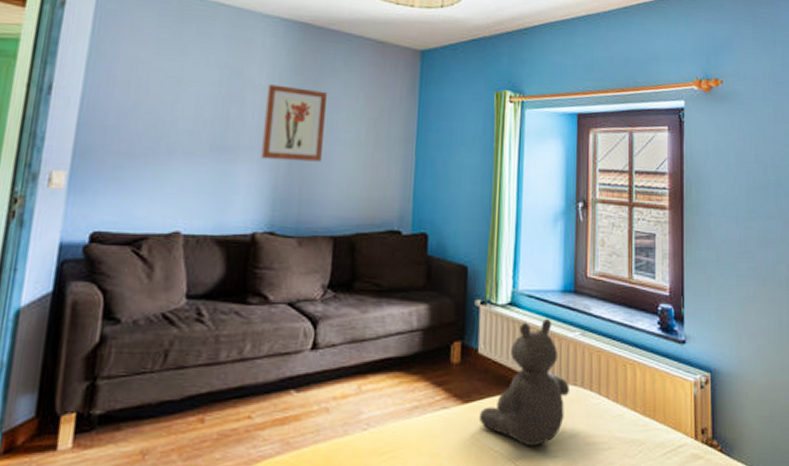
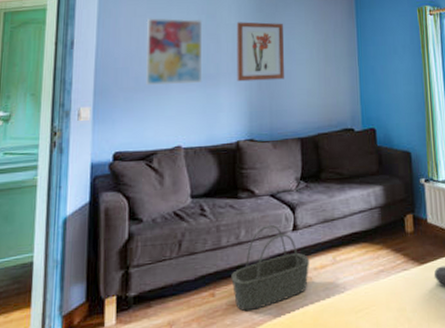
wall art: none [142,66,224,155] -> present [146,18,202,85]
basket: none [227,339,329,445] -> present [231,224,310,312]

